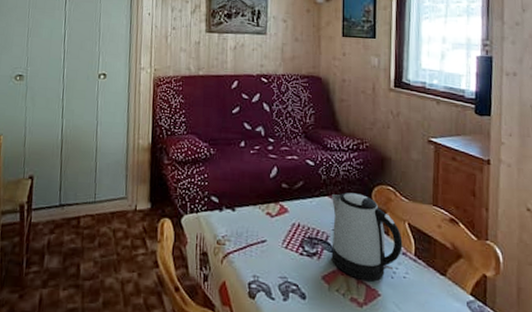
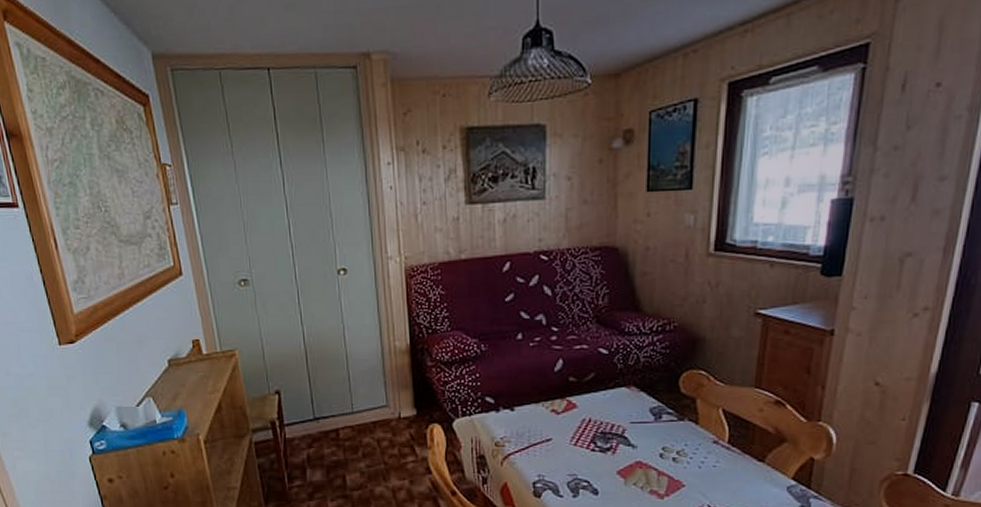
kettle: present [331,192,403,281] -> none [628,381,715,473]

